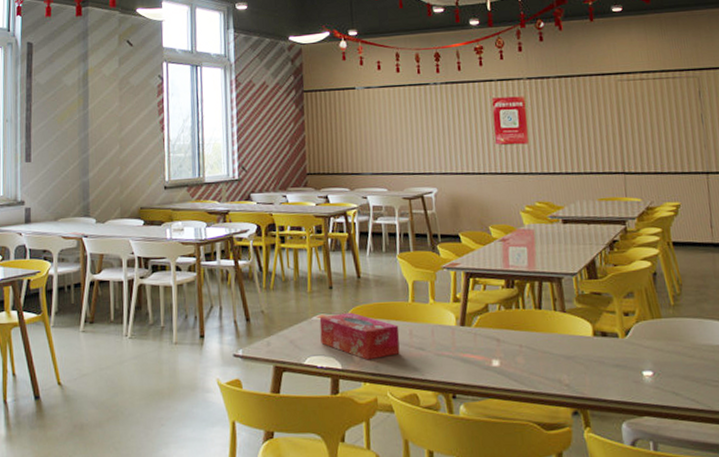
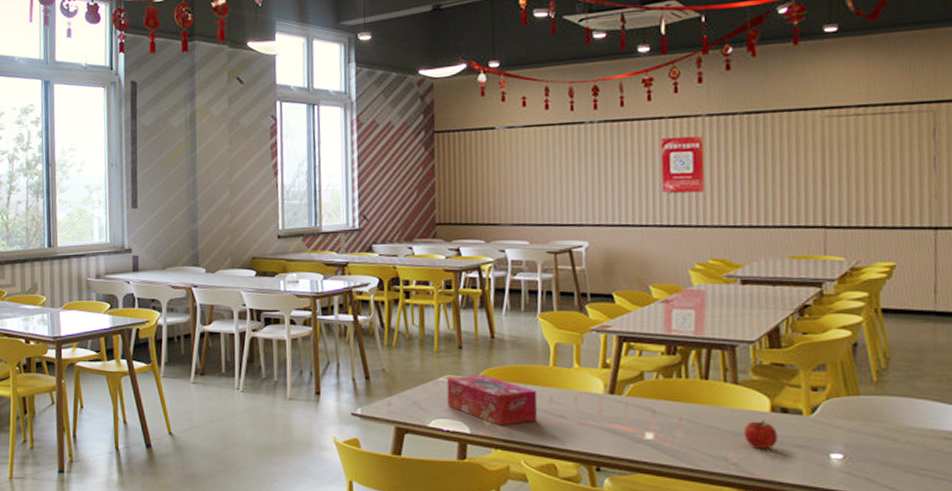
fruit: none [572,343,601,370] -> present [743,419,778,449]

